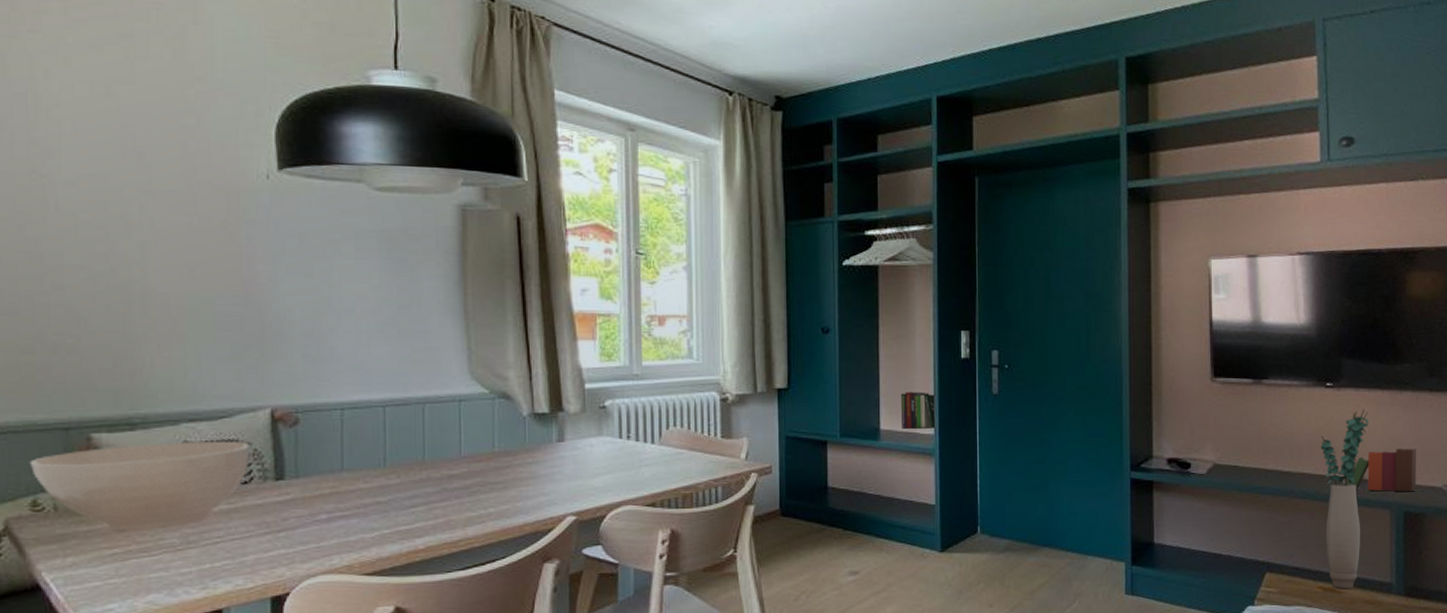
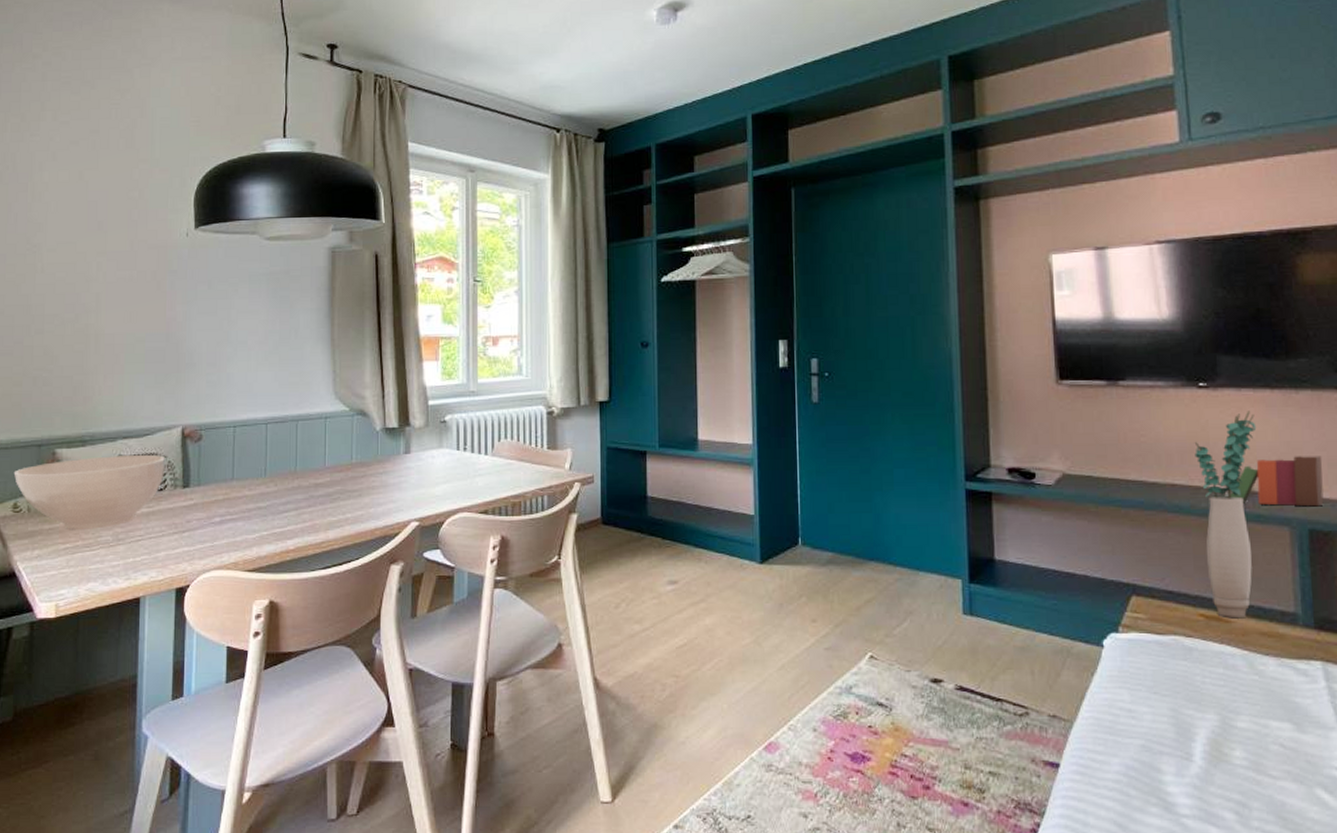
books: present [900,391,937,430] -> none [718,402,755,440]

